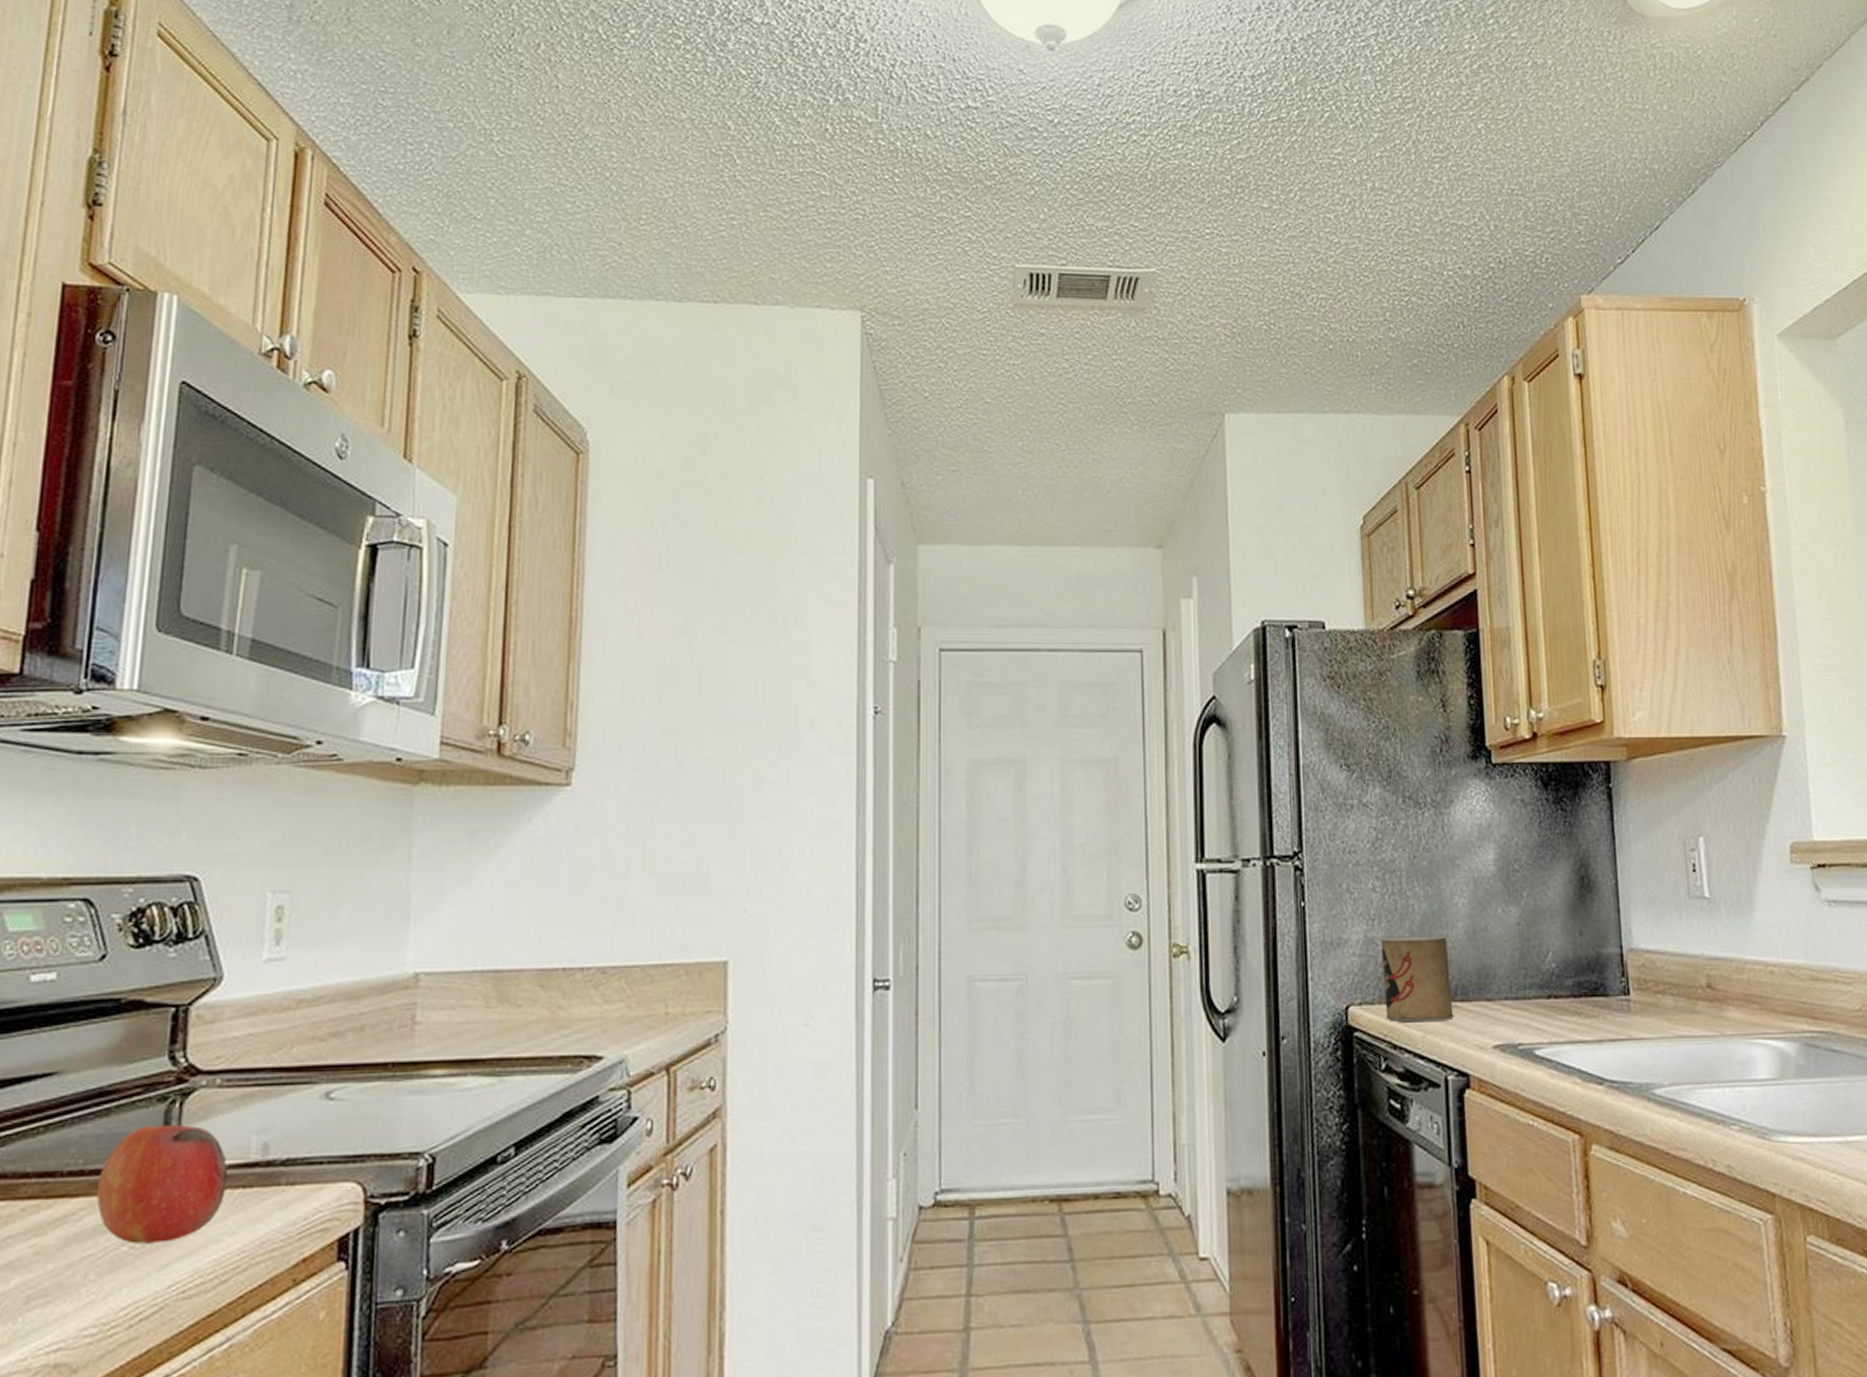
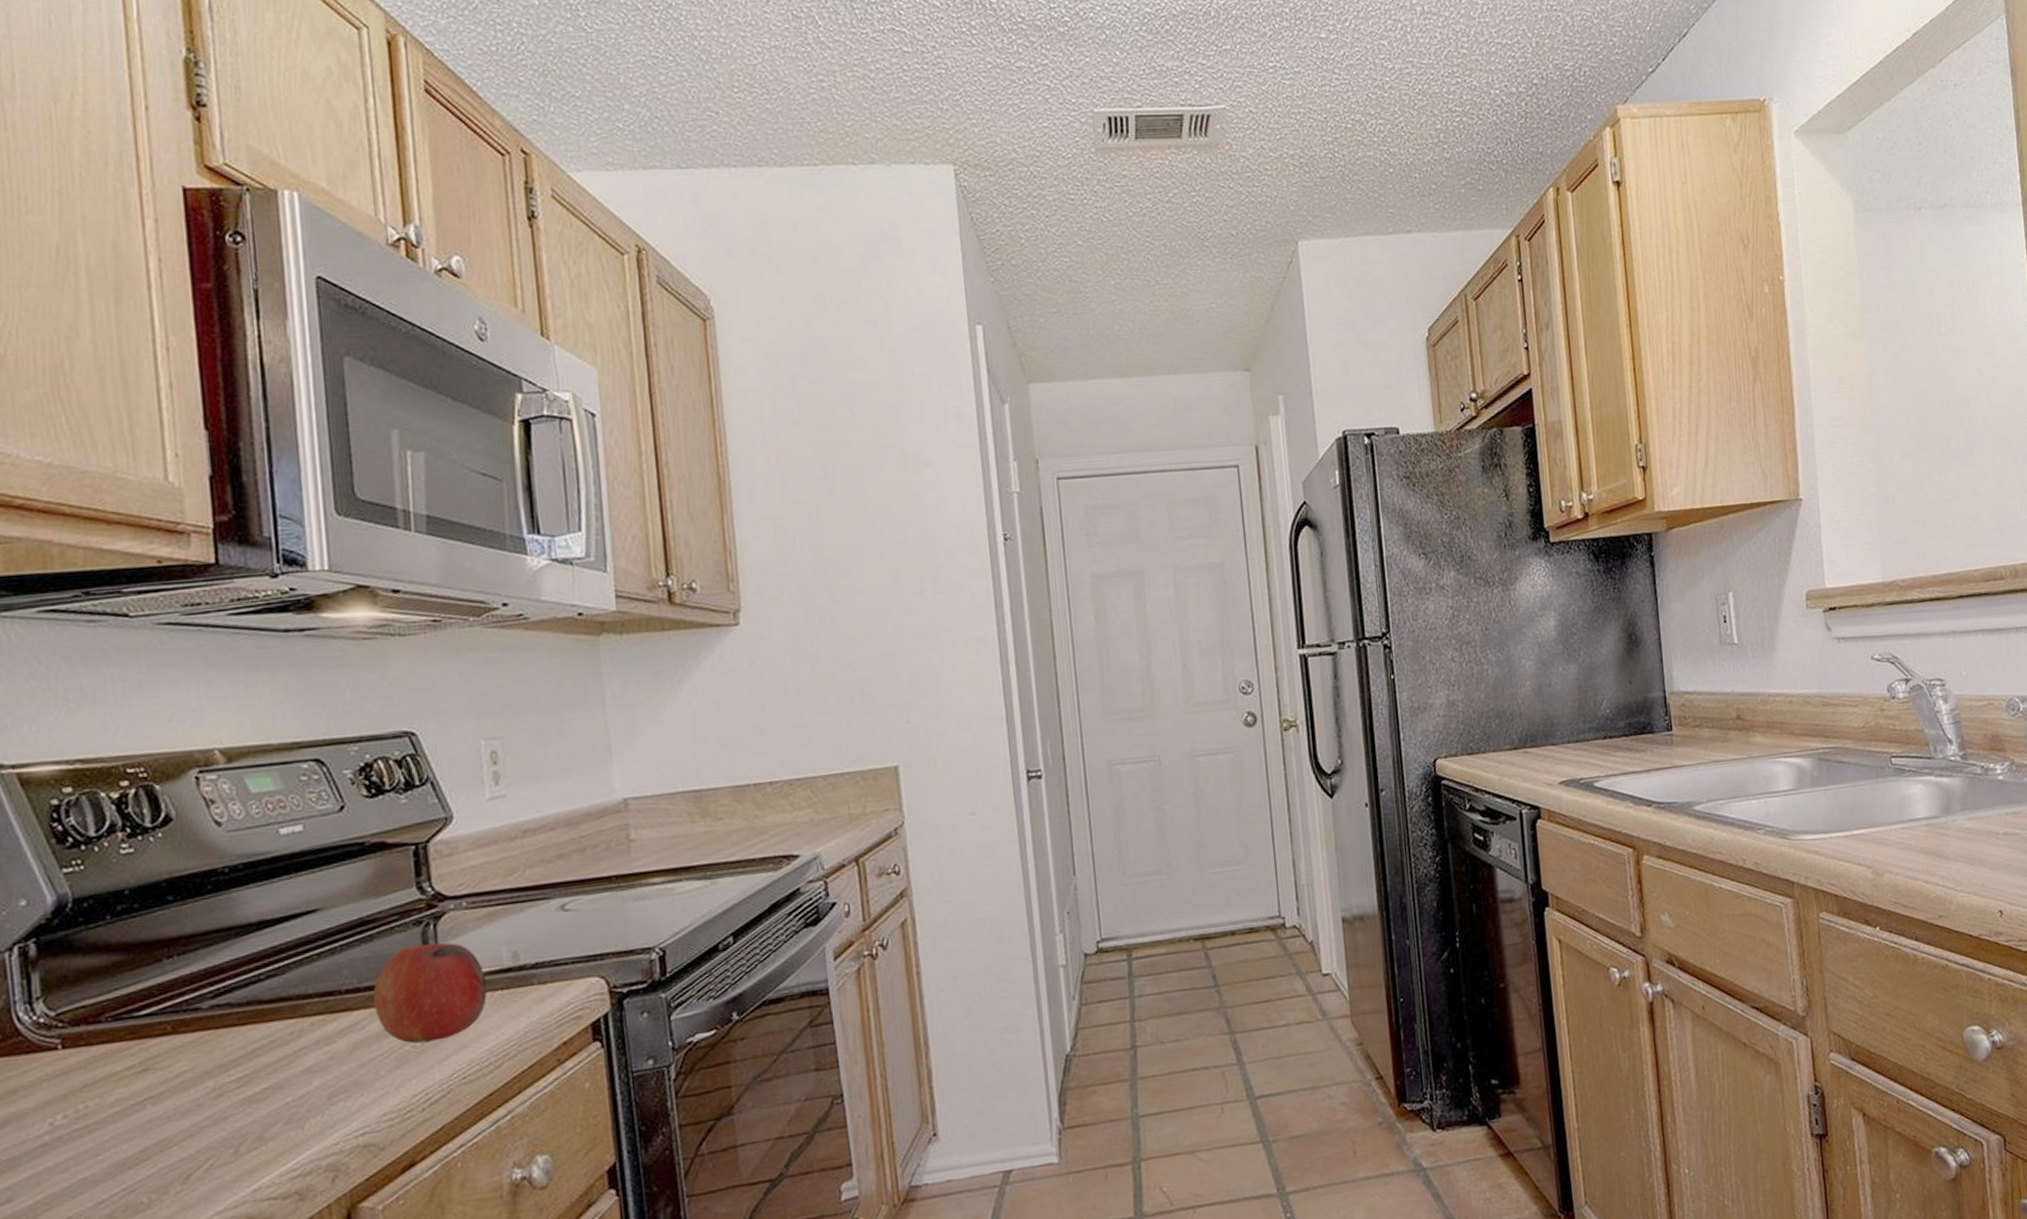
tin can: present [1380,935,1454,1023] -> none [1460,693,1525,769]

